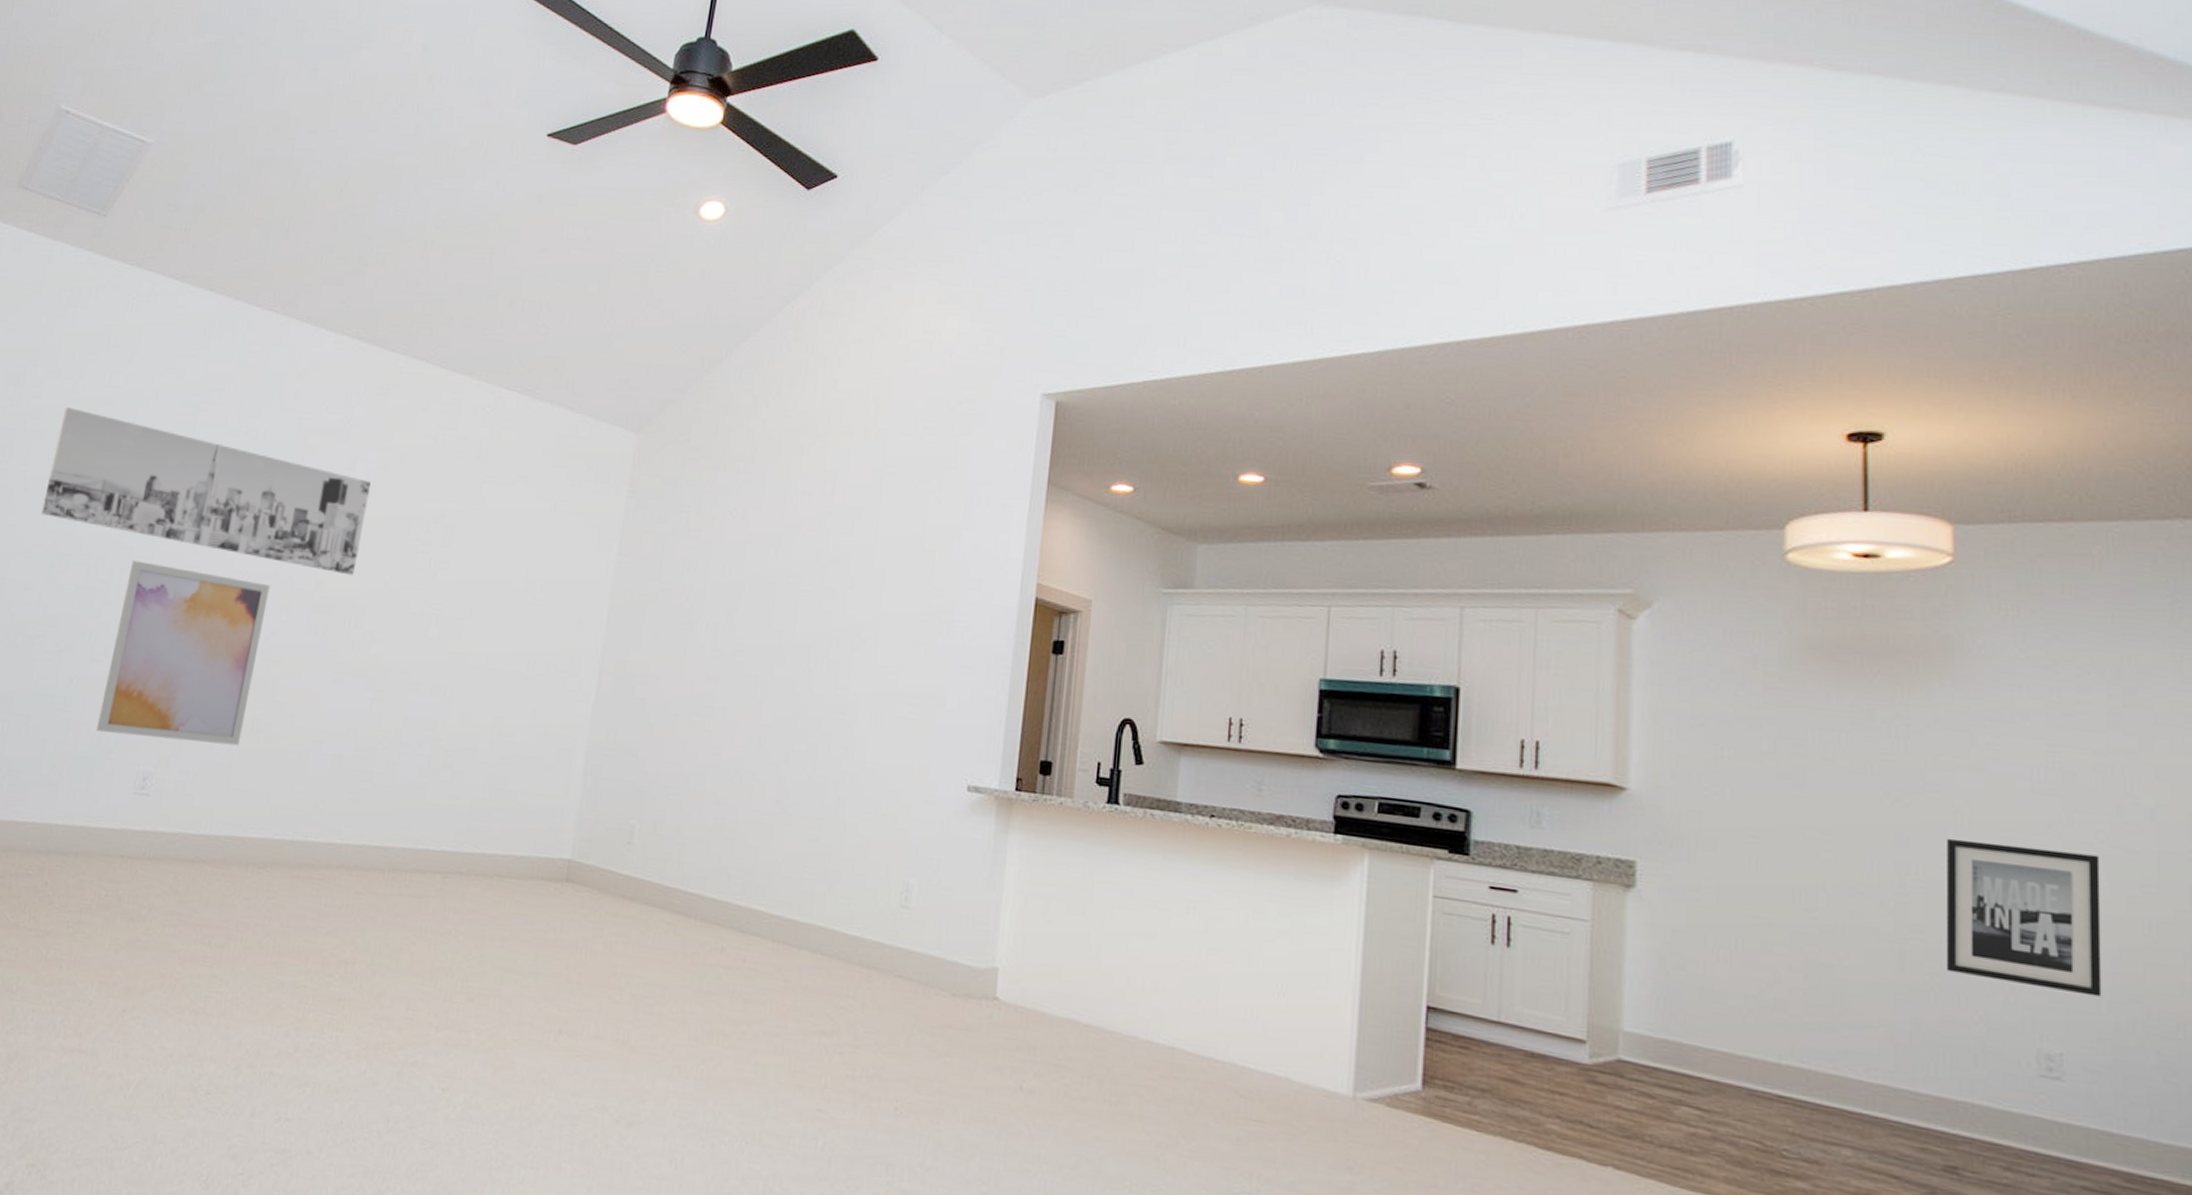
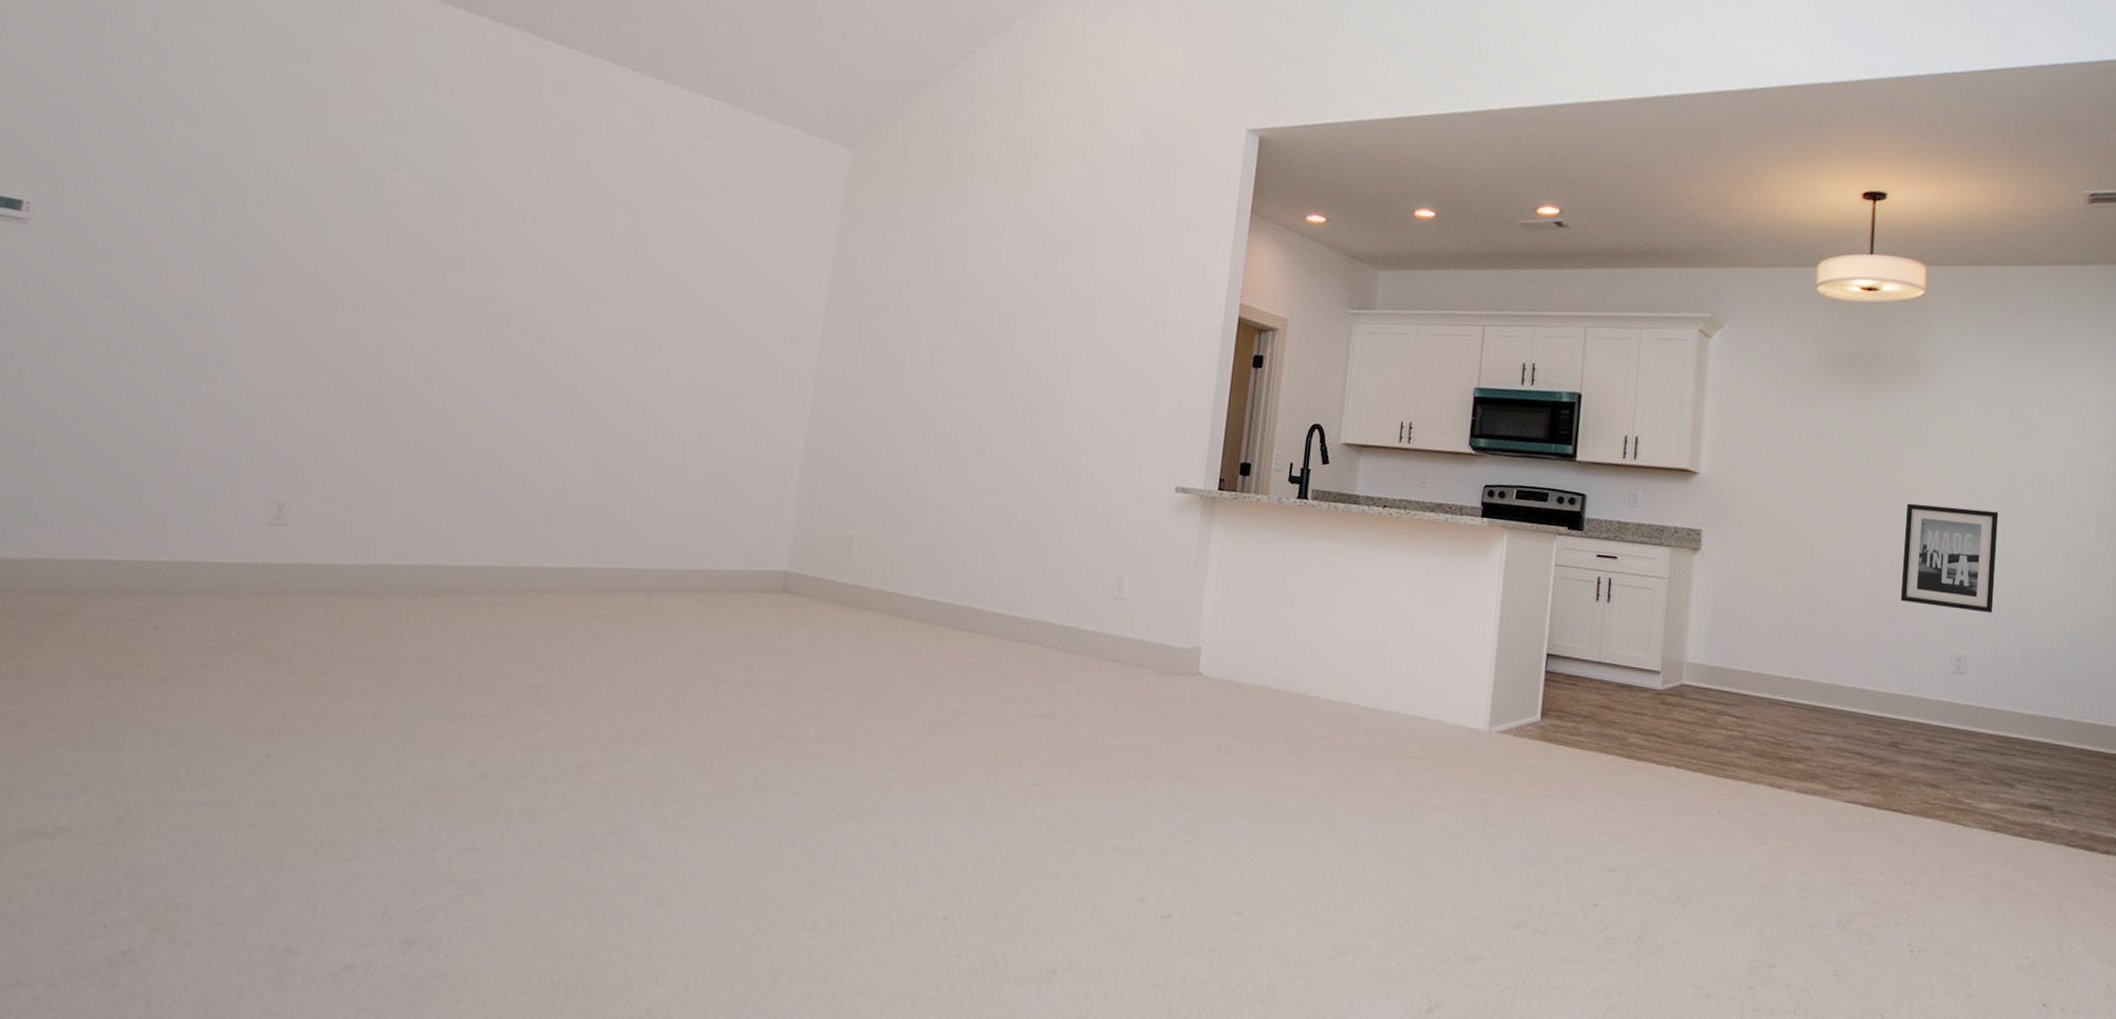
wall art: present [41,406,371,576] -> none [120,87,550,288]
wall art: present [97,560,270,746] -> none [213,267,431,470]

